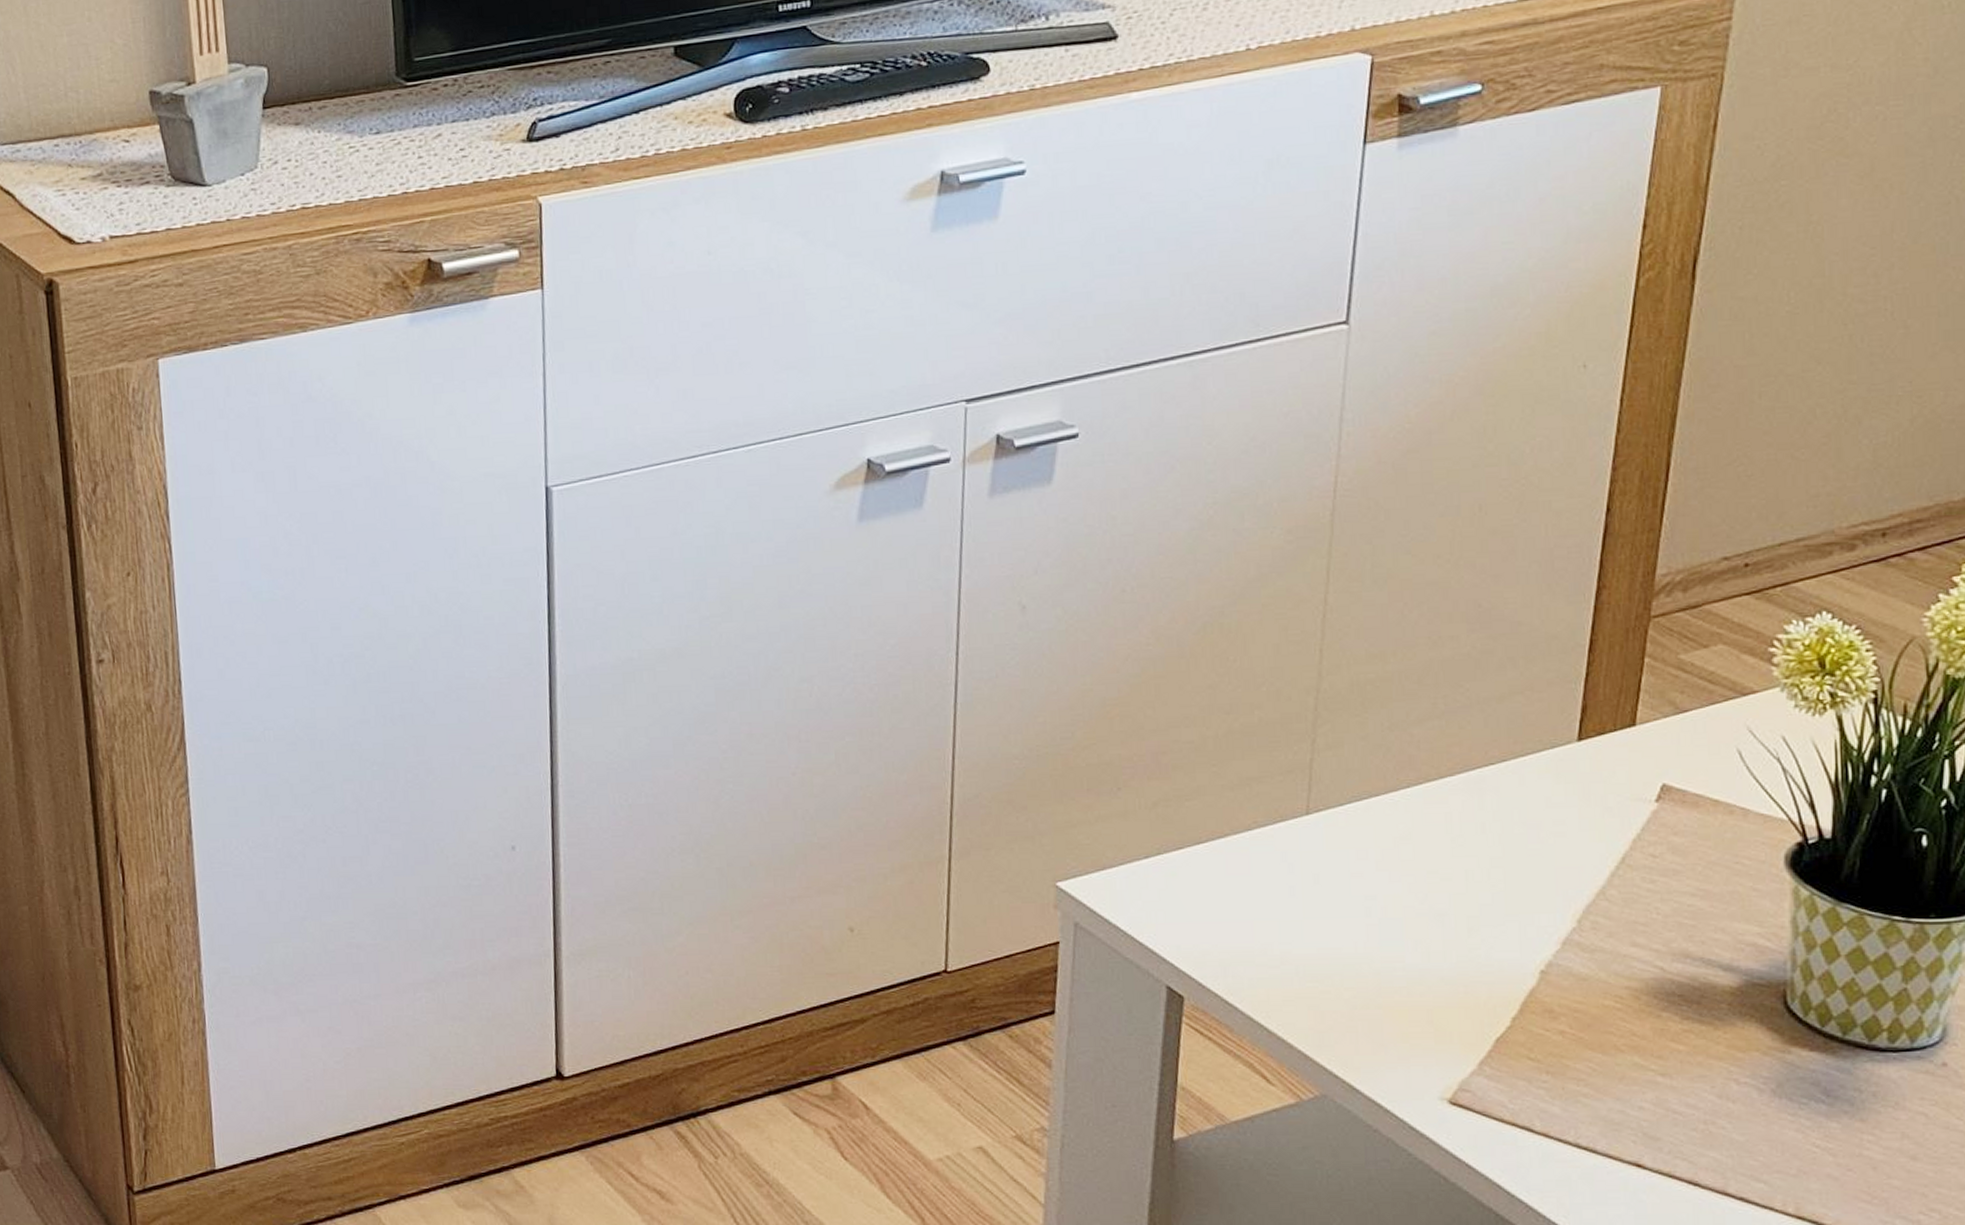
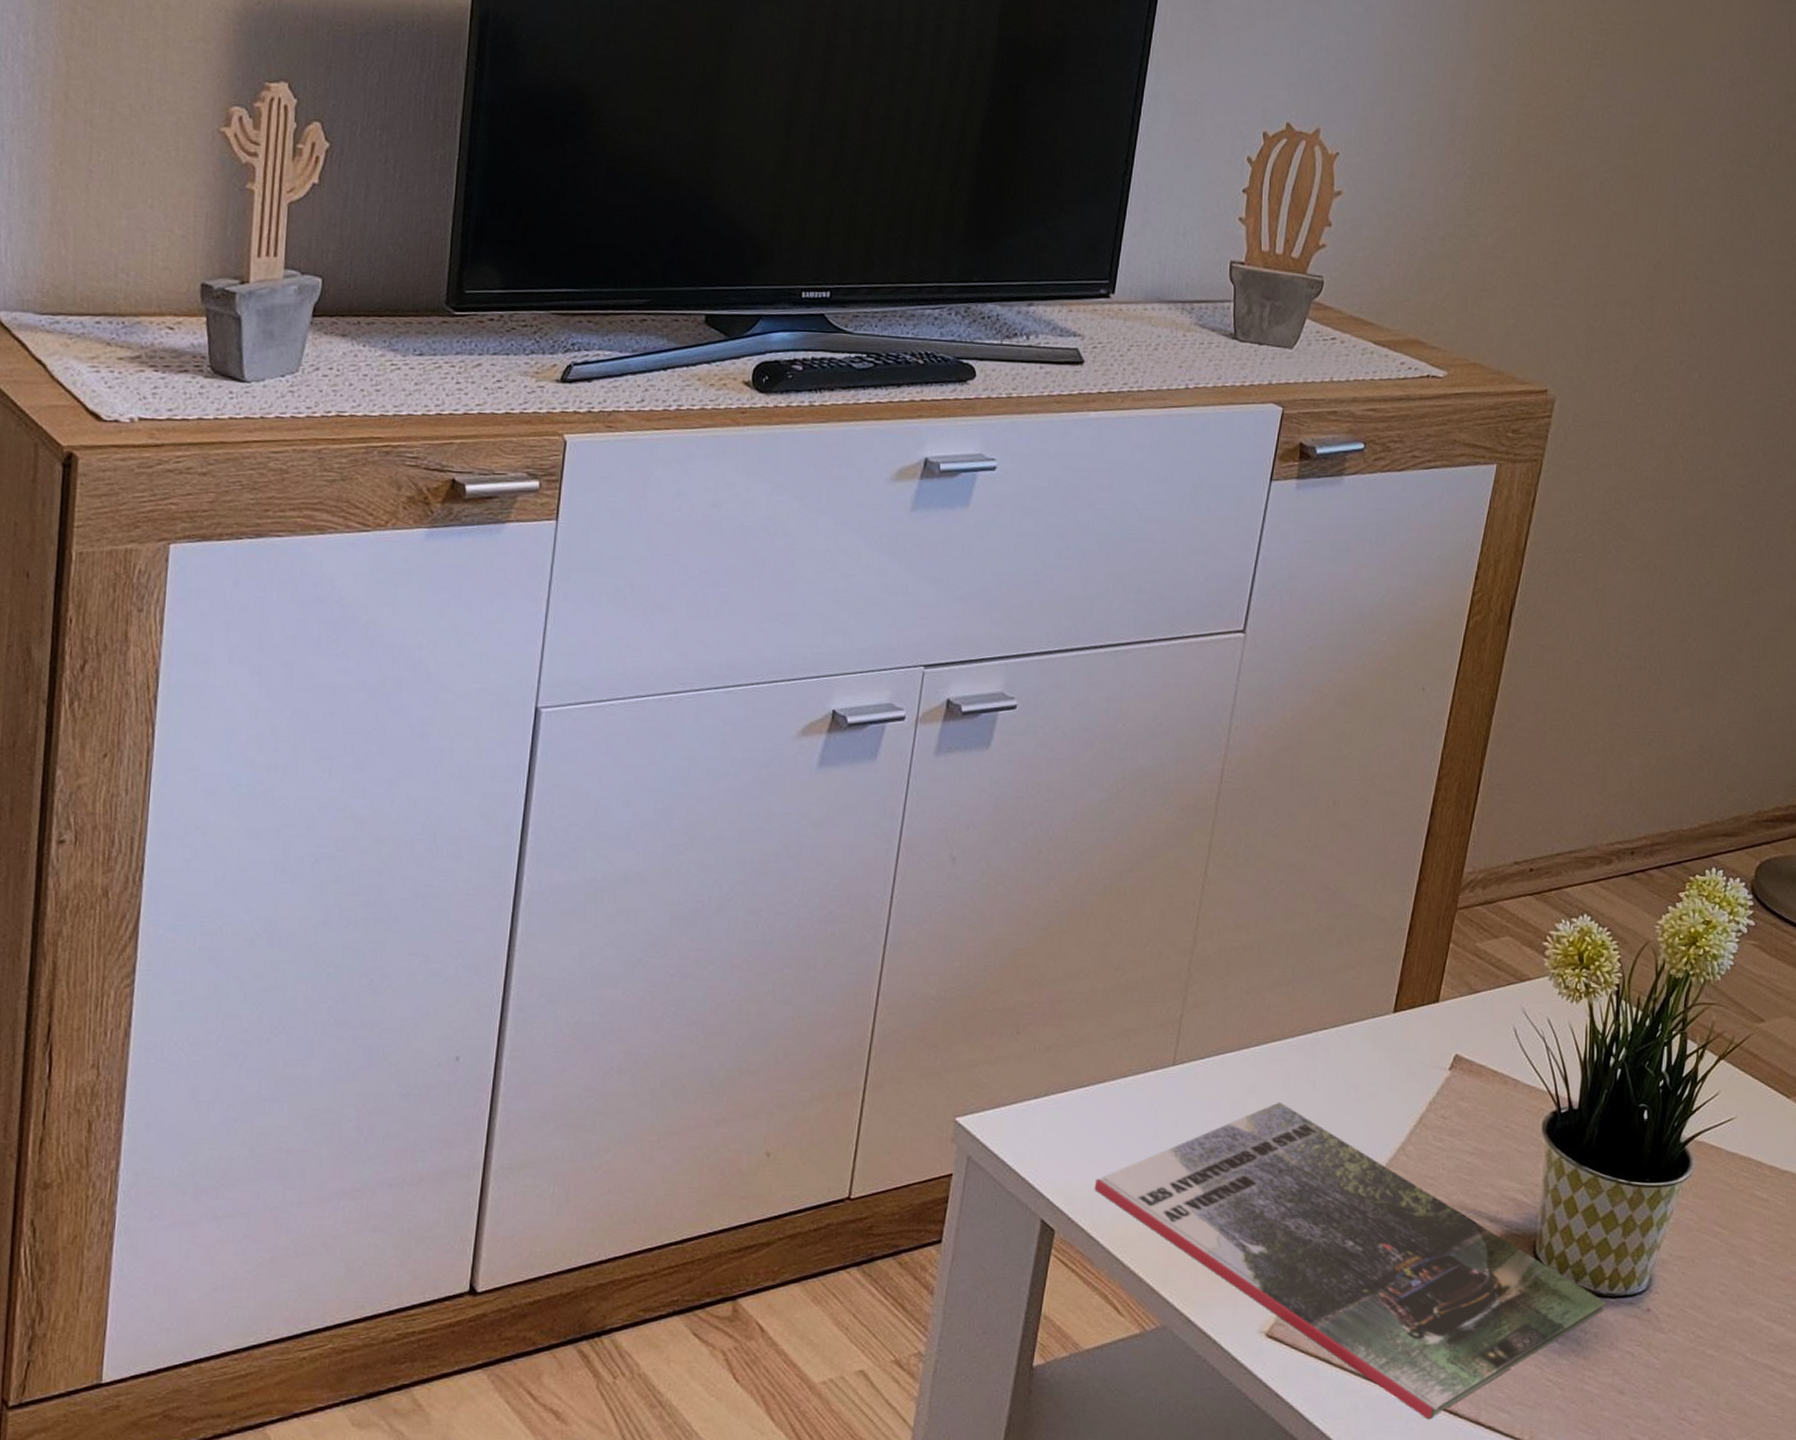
magazine: none [1225,848,1886,1191] -> present [1094,1102,1606,1420]

